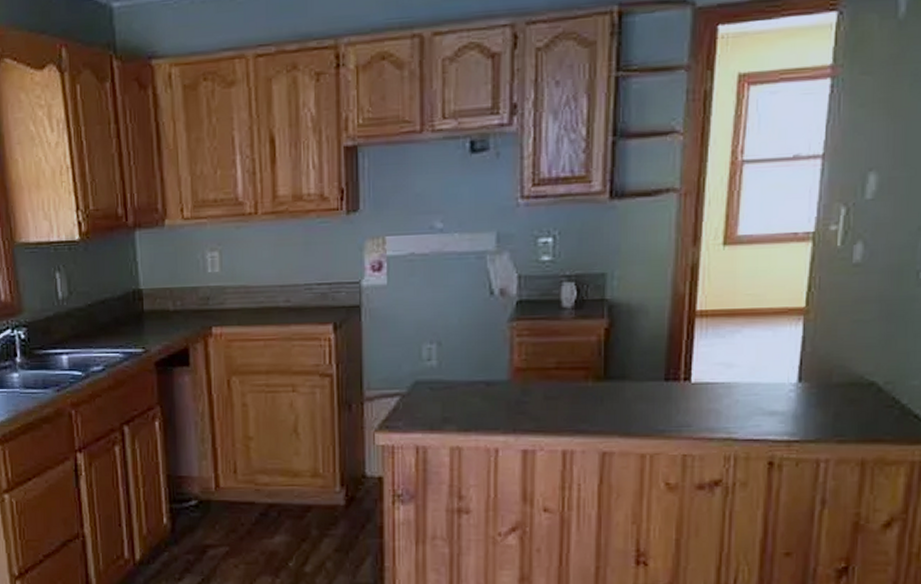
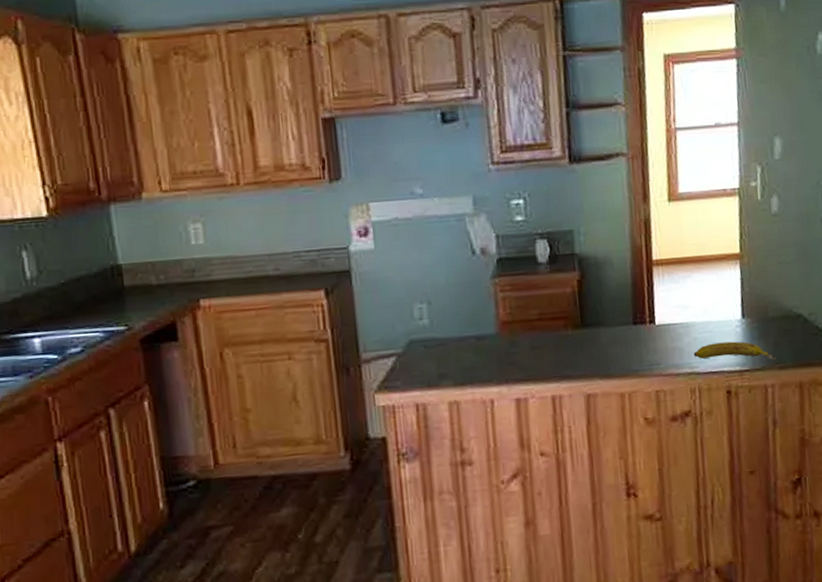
fruit: none [733,407,836,432] -> present [693,341,776,360]

